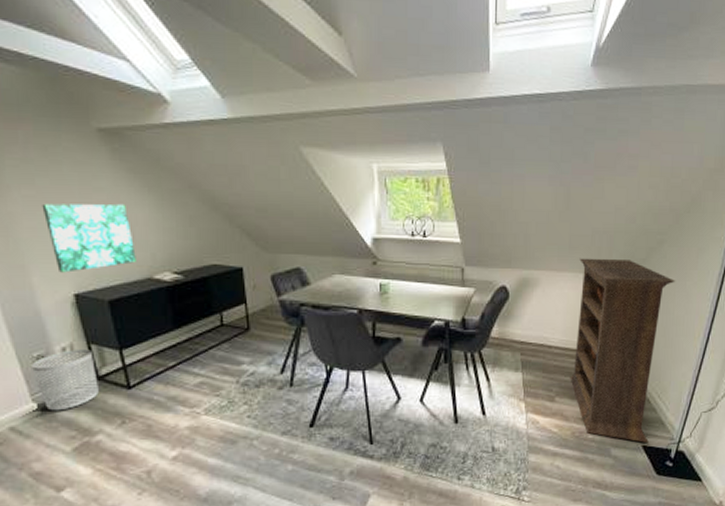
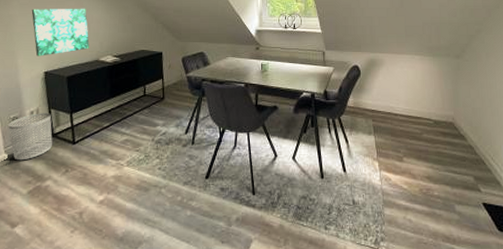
bookcase: present [570,258,676,443] -> none [414,43,495,200]

